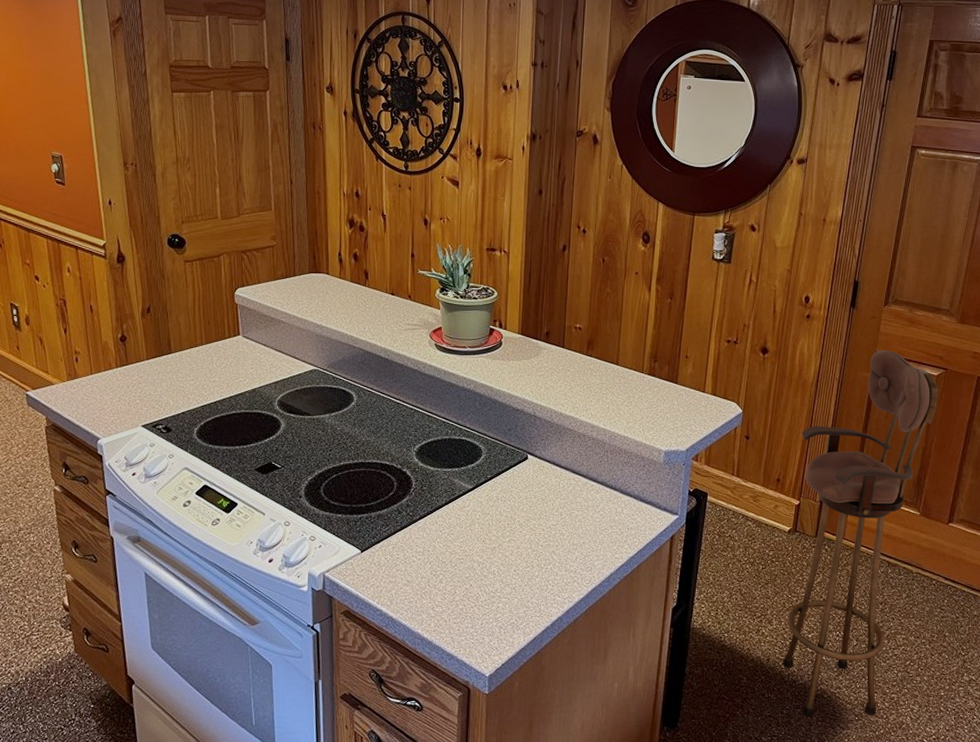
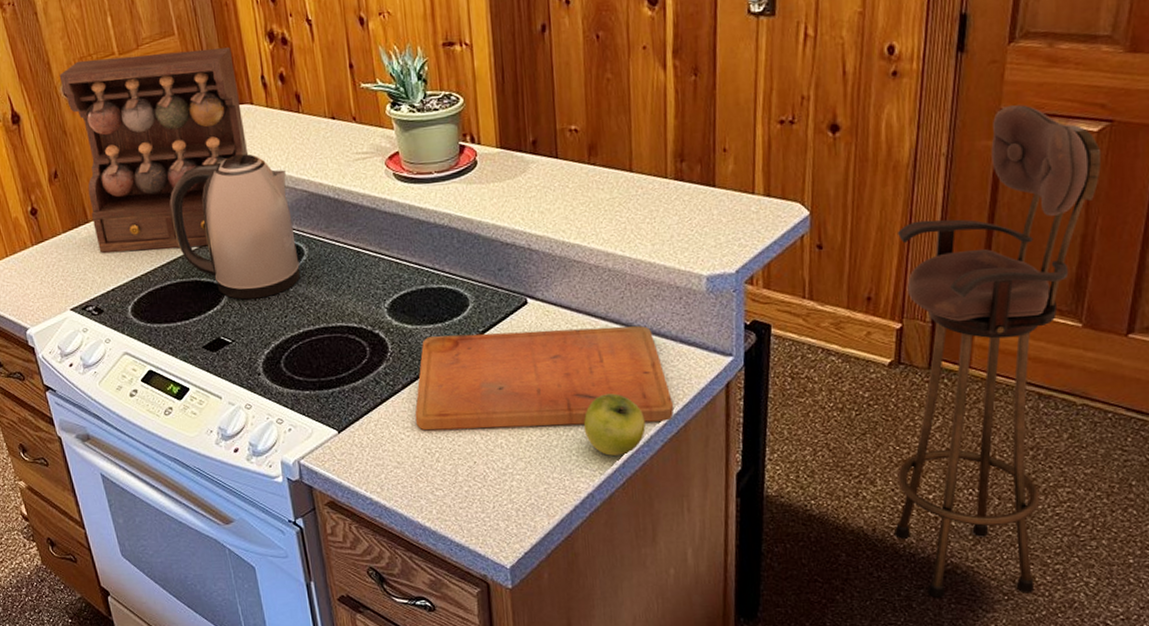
spice rack: none [166,219,319,385] -> present [59,47,249,253]
kettle: none [245,313,348,433] -> present [169,154,301,300]
cutting board: none [427,478,630,562] -> present [415,326,674,431]
fruit: none [560,537,608,587] -> present [583,393,646,456]

